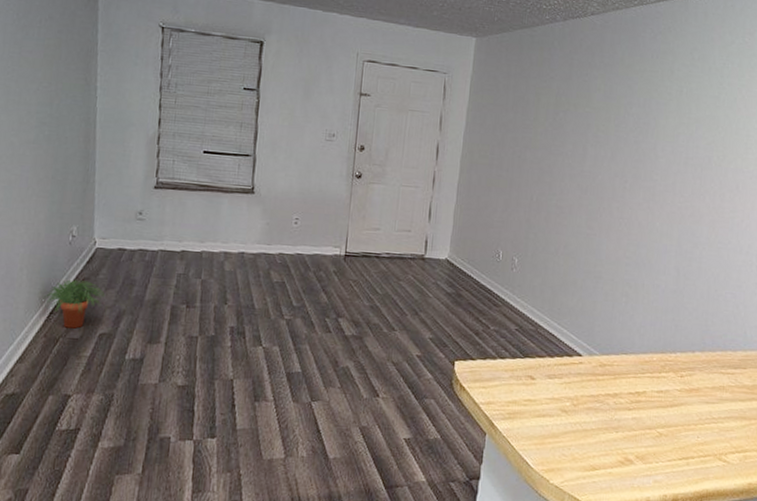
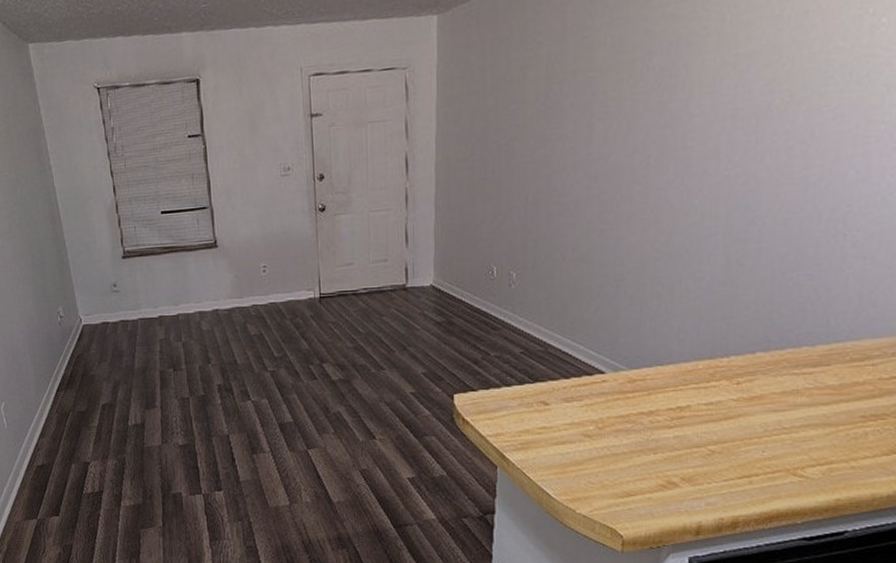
potted plant: present [43,279,105,329] -> none [48,357,99,403]

